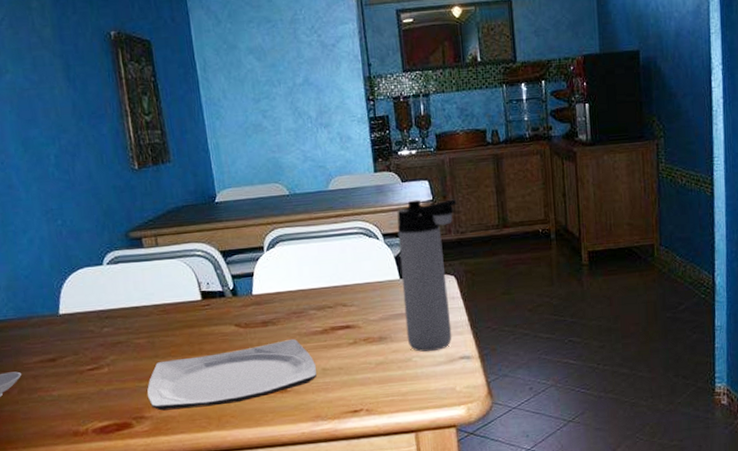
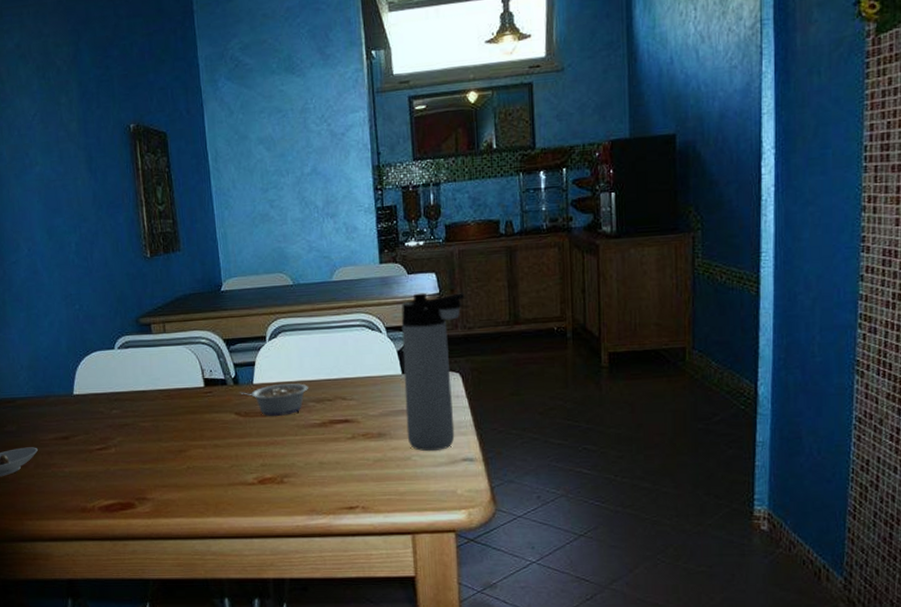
plate: present [147,339,317,411] -> none [150,431,313,494]
legume: none [238,292,309,326] -> present [239,383,308,416]

